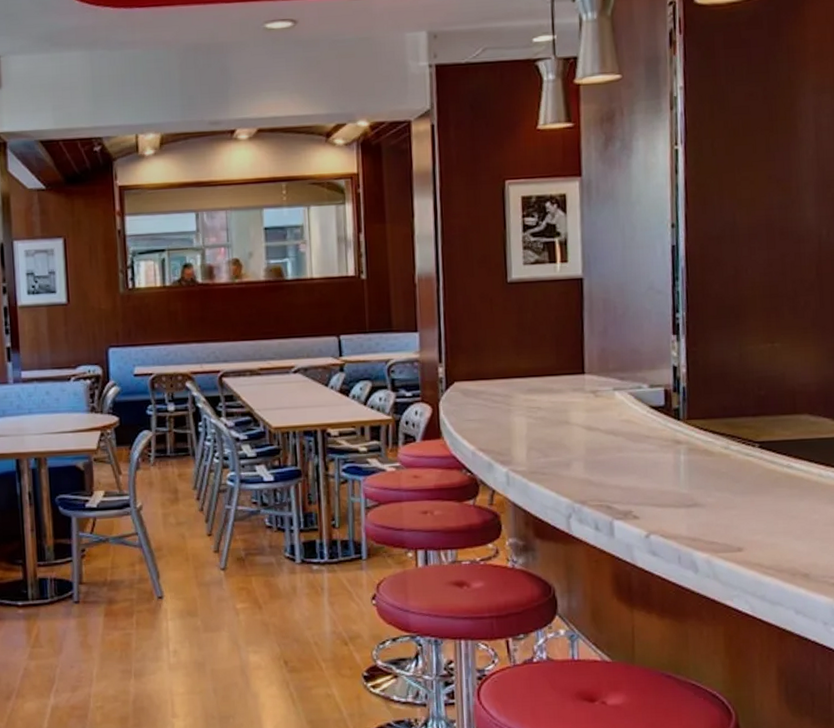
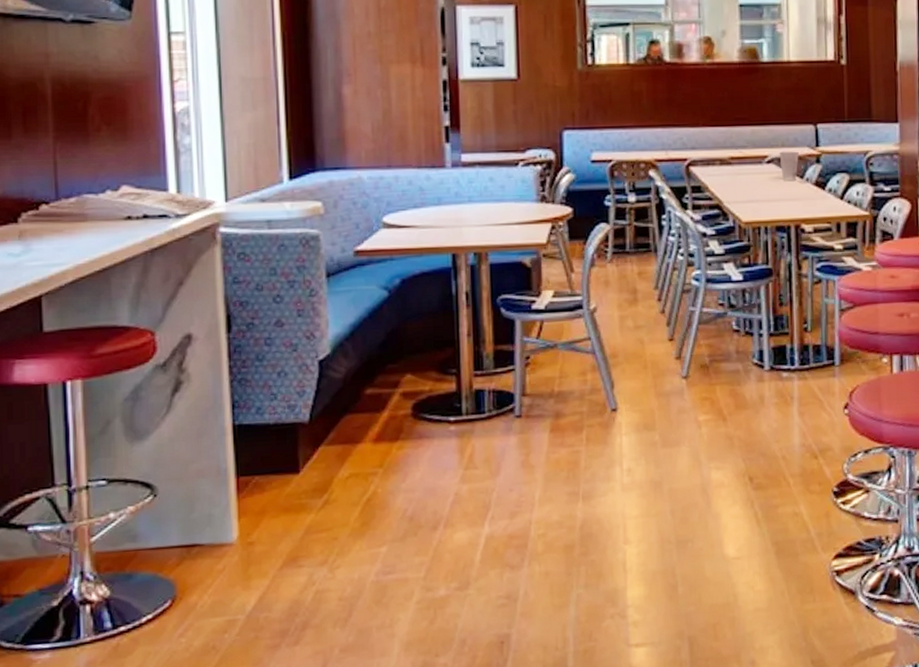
cup: none [305,361,324,390] -> present [779,151,799,182]

